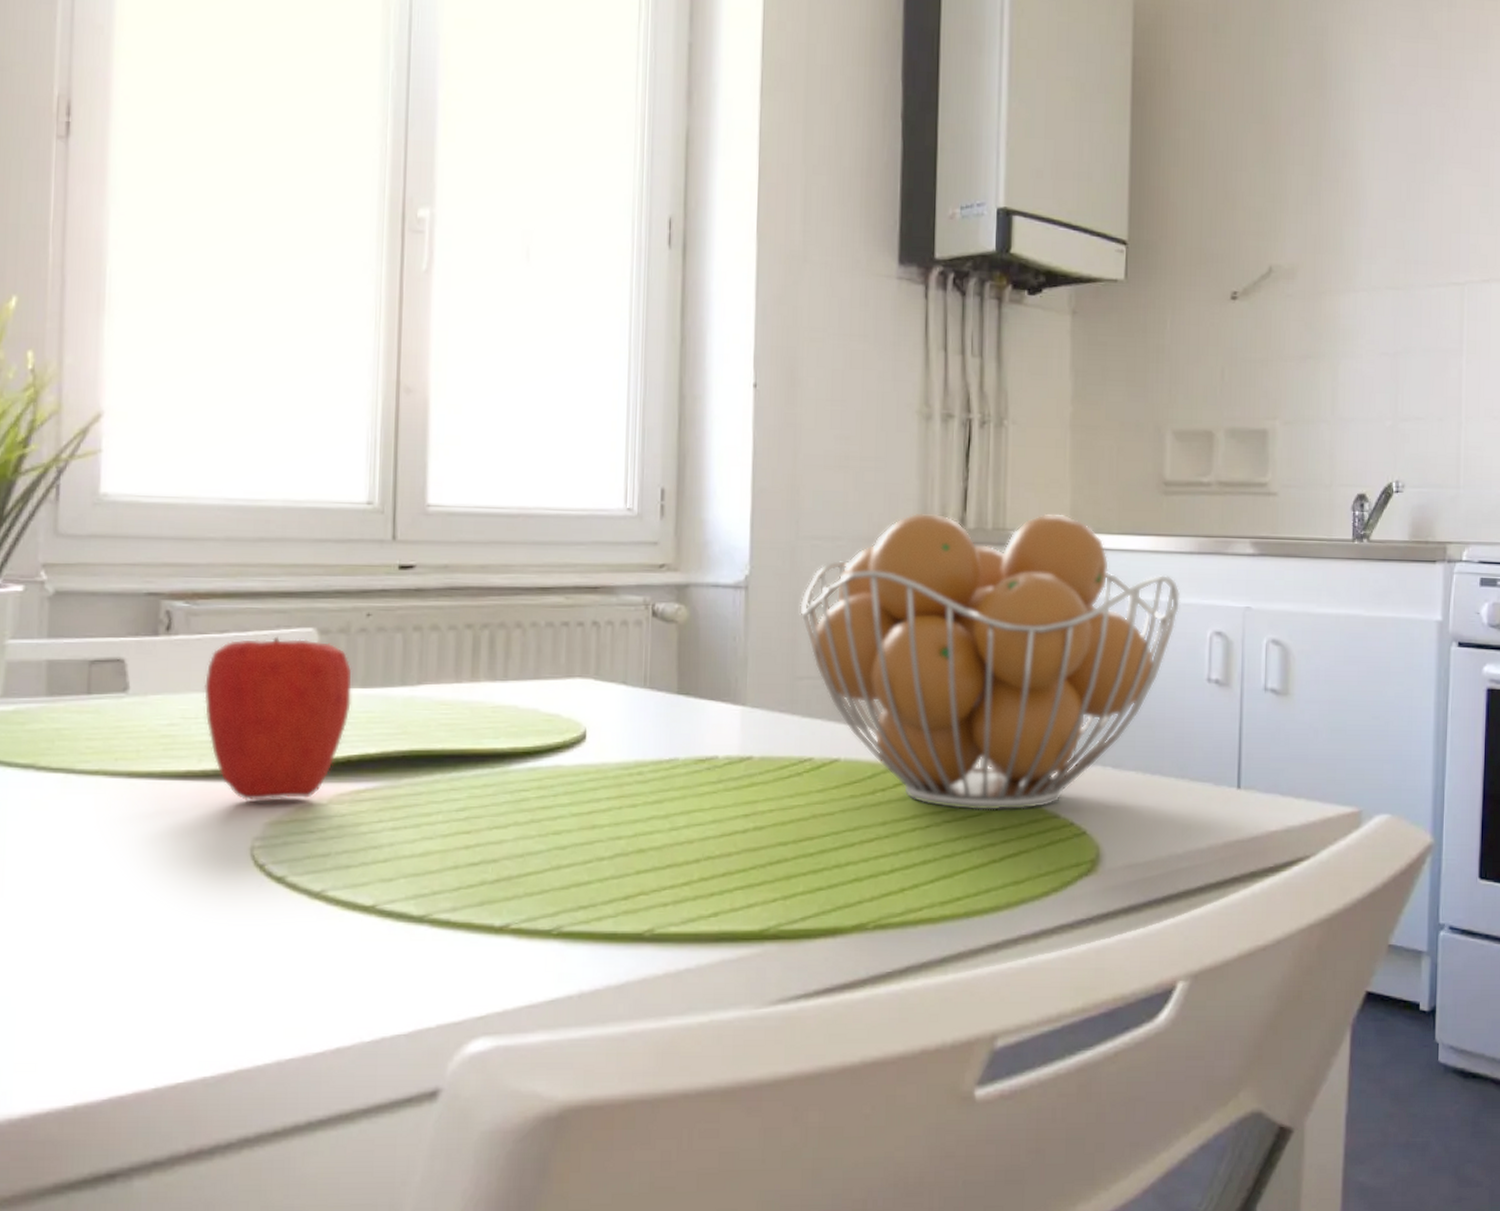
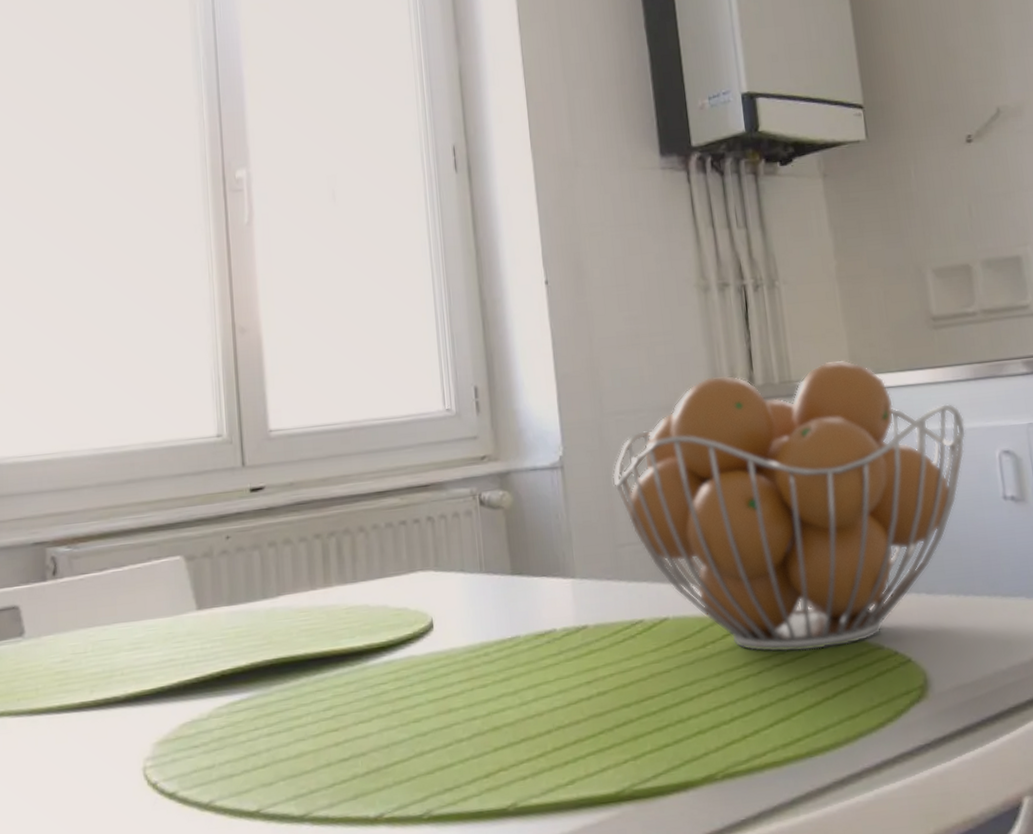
apple: present [204,636,352,800] -> none [90,567,220,724]

